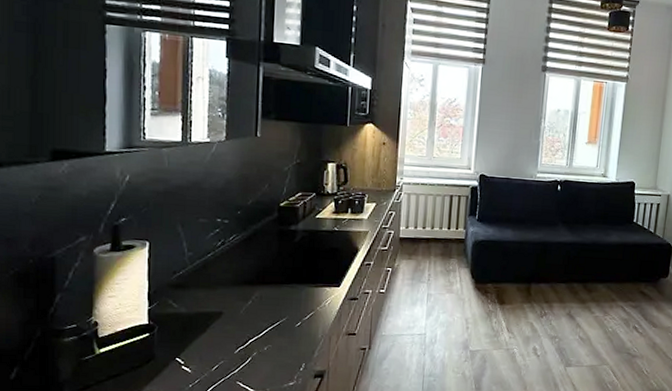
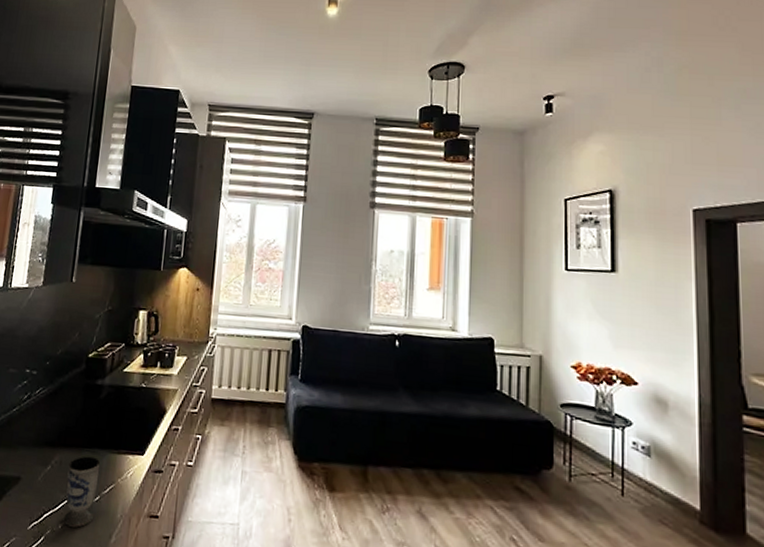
cup: none [268,290,300,348] -> present [63,456,101,527]

